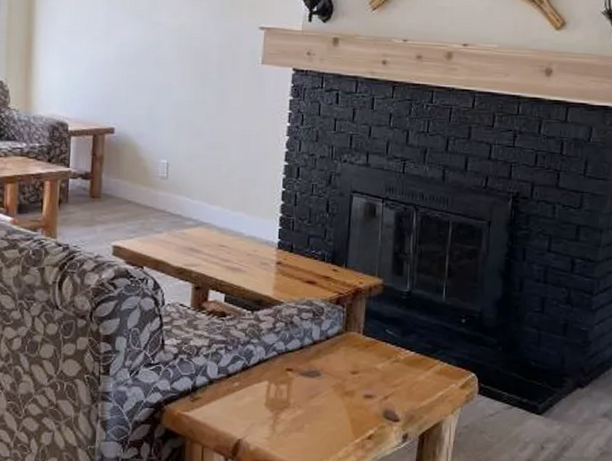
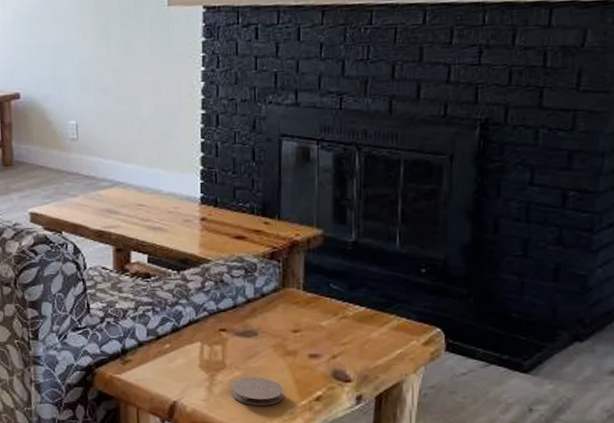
coaster: none [292,415,341,444] -> present [230,377,284,406]

